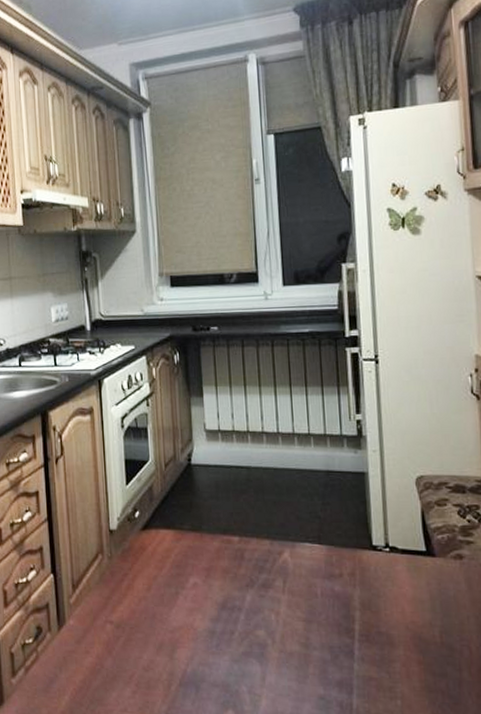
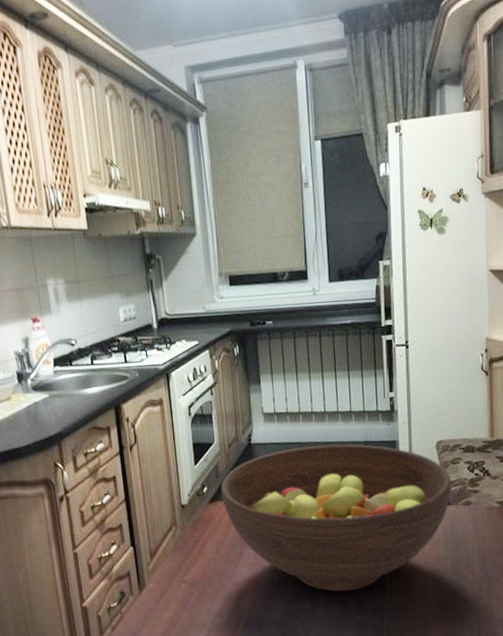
fruit bowl: none [155,472,437,655] -> present [221,444,452,592]

